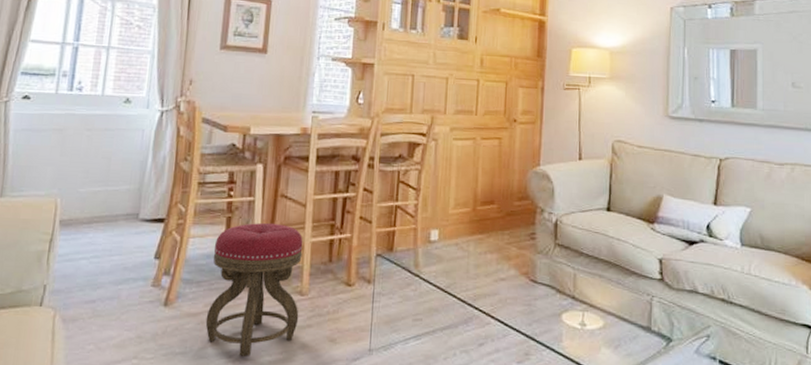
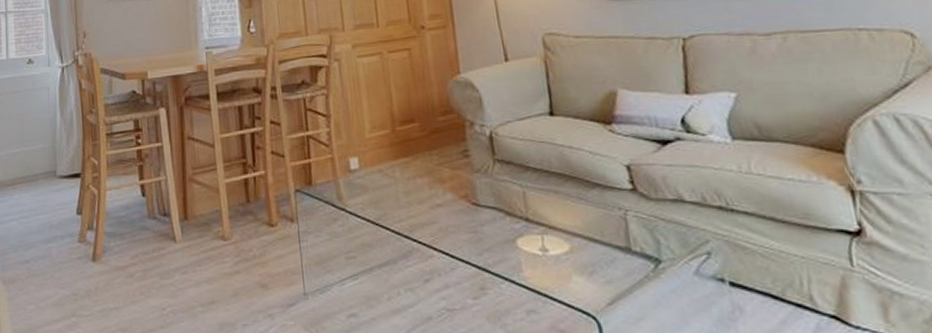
stool: present [205,223,303,356] -> none [131,168,226,308]

